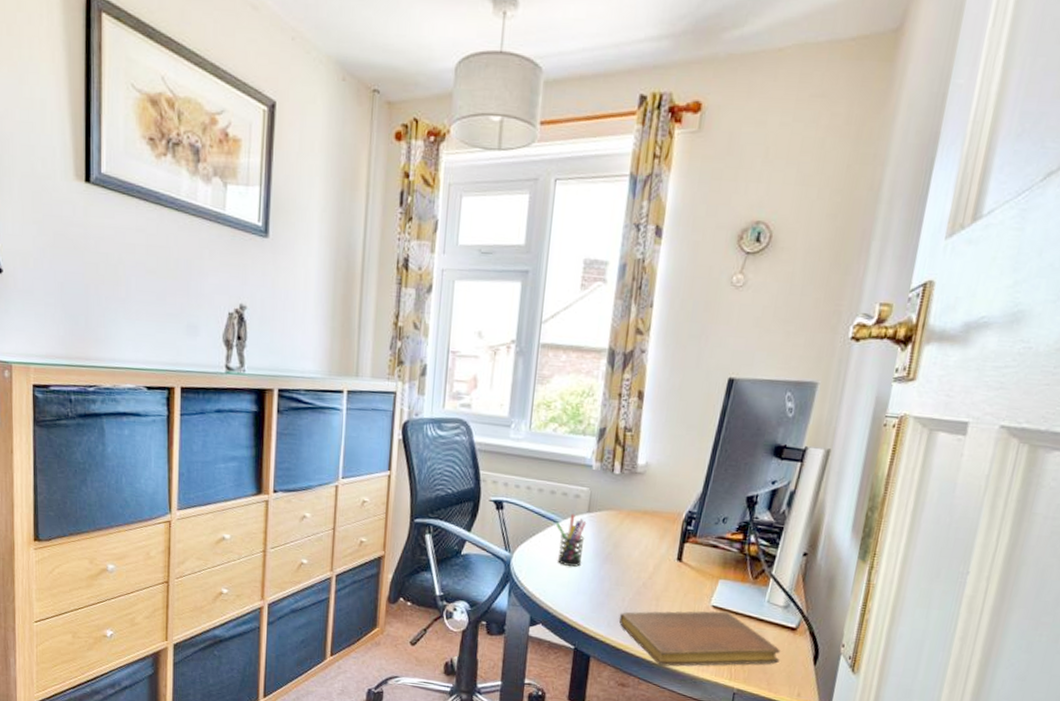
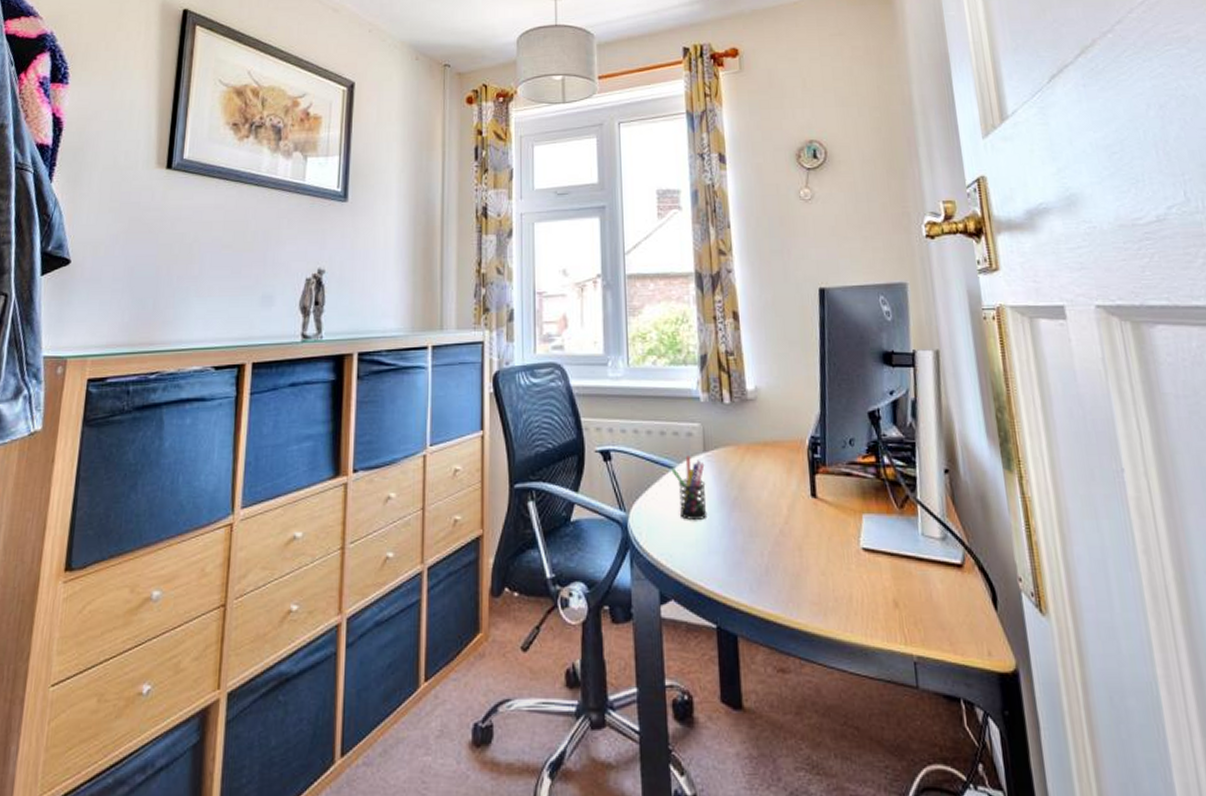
notebook: present [619,611,780,667] -> none [761,554,956,636]

